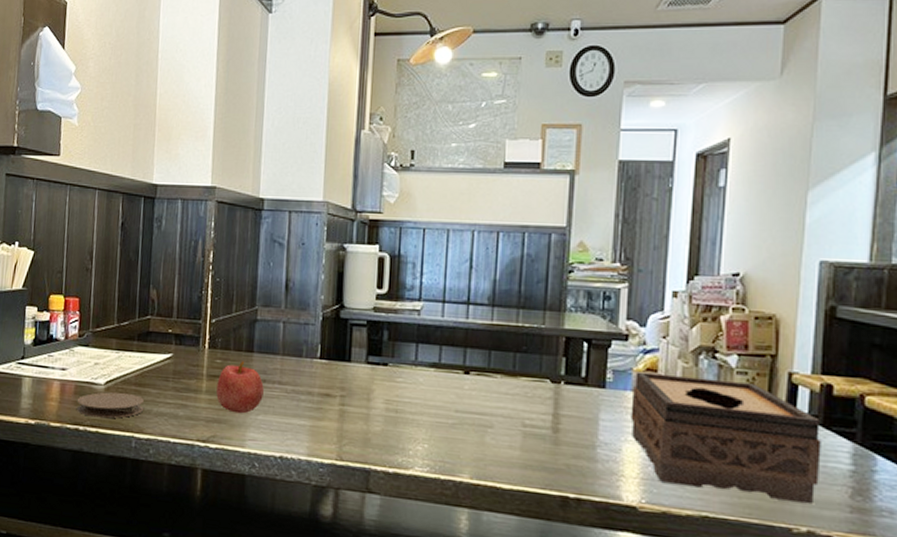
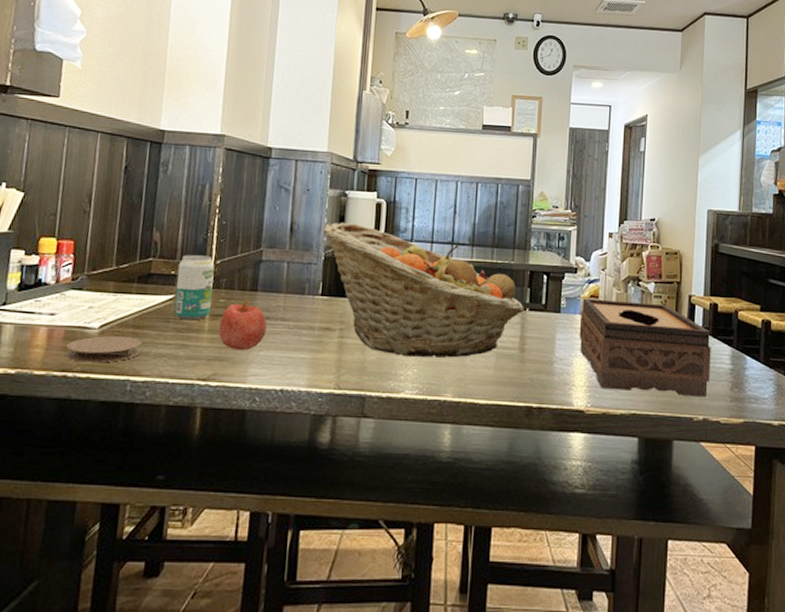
beverage can: none [172,313,210,381] -> present [174,255,215,321]
fruit basket: none [320,279,558,435] -> present [322,222,524,358]

